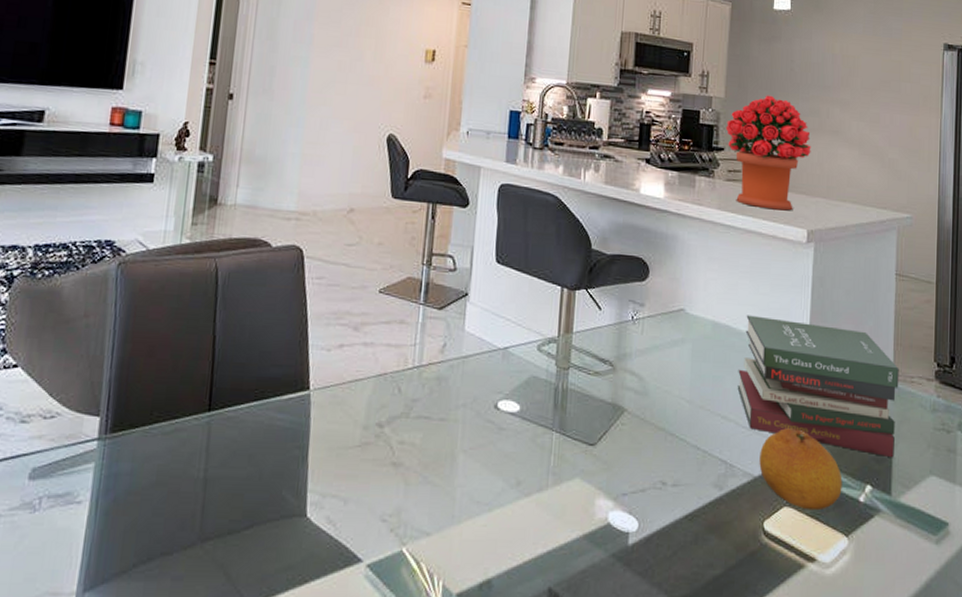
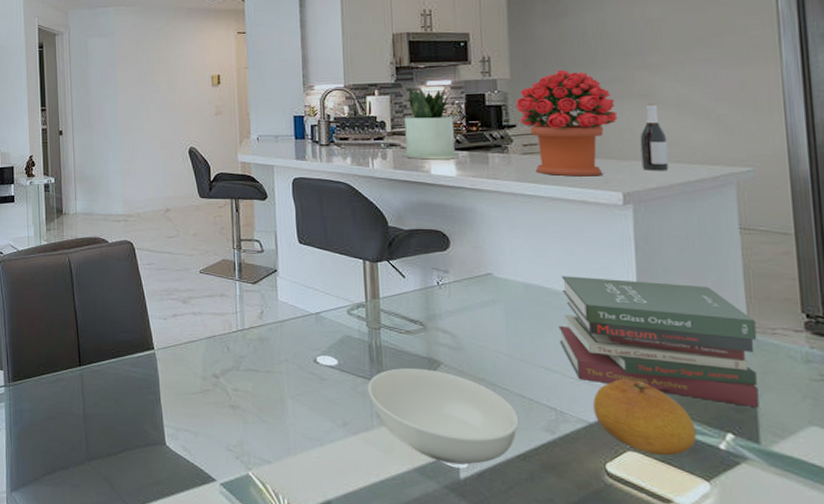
bowl: none [547,416,692,528] -> present [367,368,520,465]
planter: none [614,94,671,179] -> present [401,86,461,160]
wine bottle: none [826,140,849,211] -> present [640,103,669,171]

